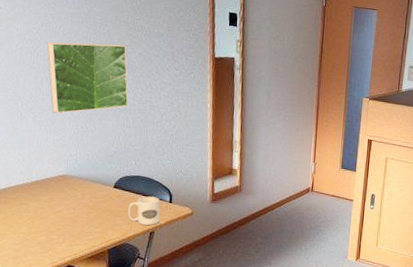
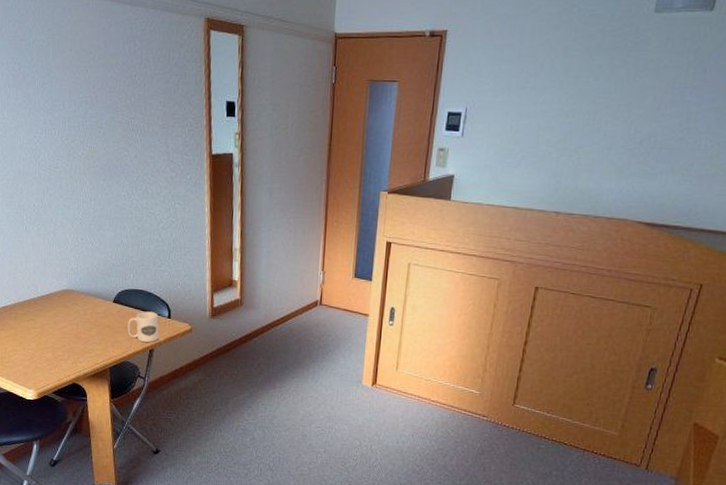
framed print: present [46,42,129,114] -> none [47,147,125,225]

